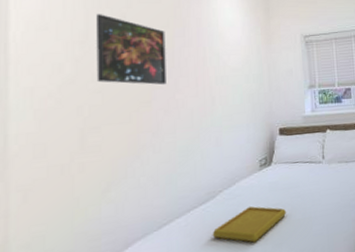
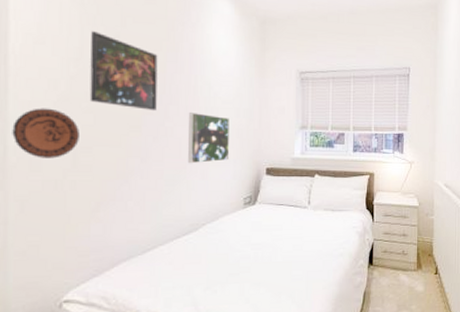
decorative plate: none [13,92,87,144] -> present [12,108,79,159]
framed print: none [198,82,243,133] -> present [188,113,230,164]
serving tray: present [212,206,287,243] -> none [193,242,268,279]

